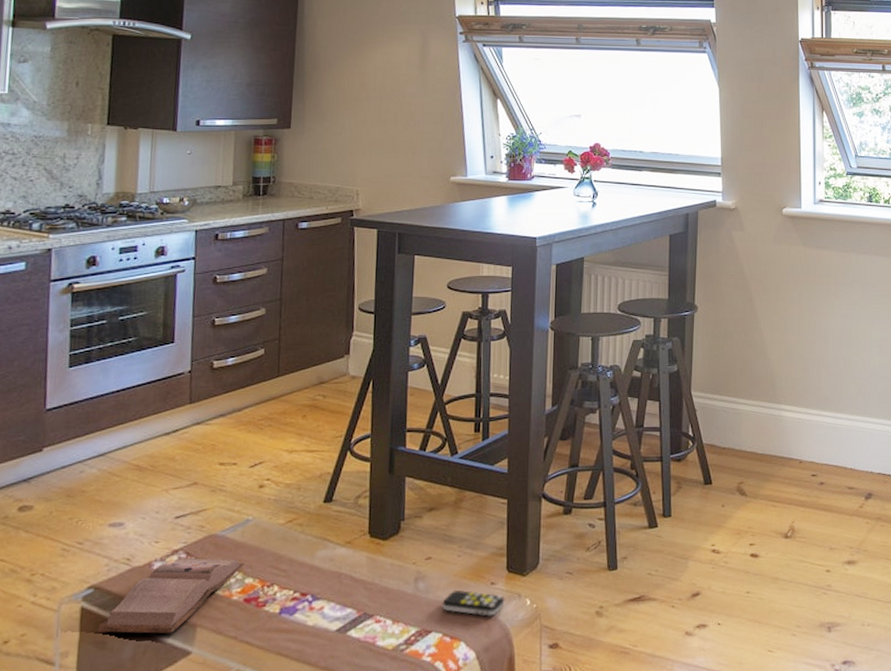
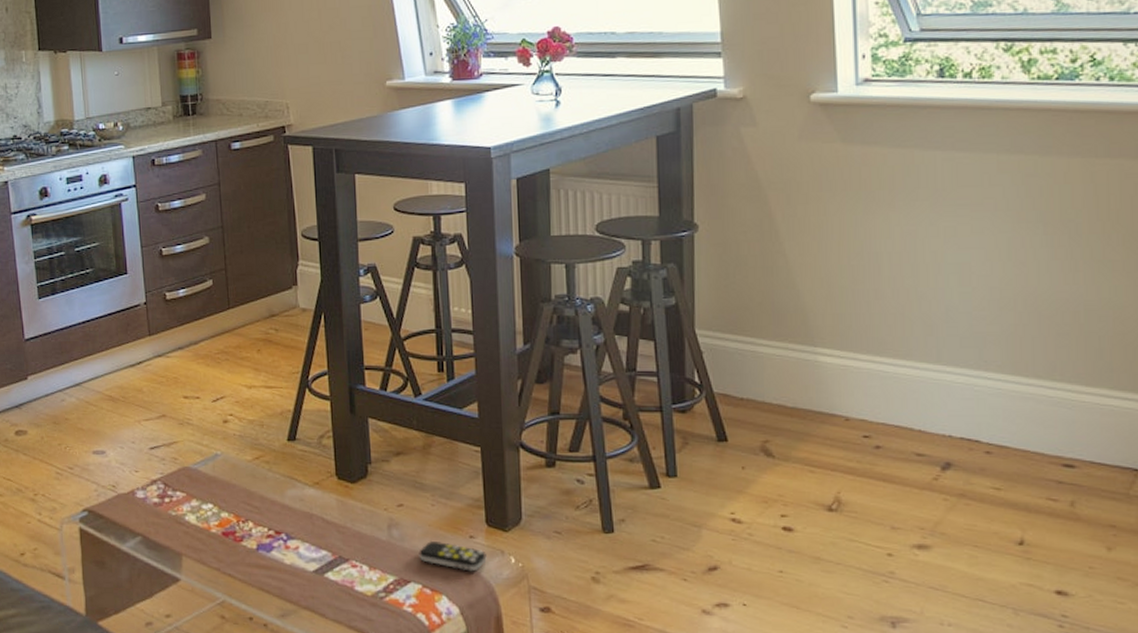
hardback book: present [97,557,245,634] -> none [95,488,219,559]

